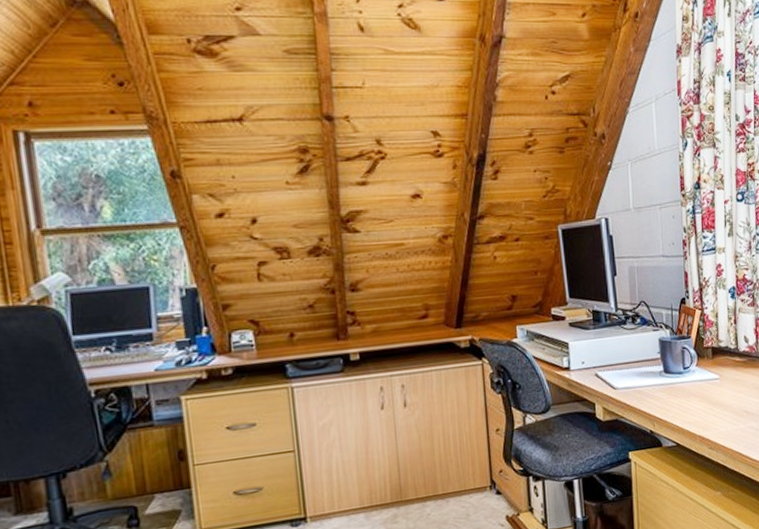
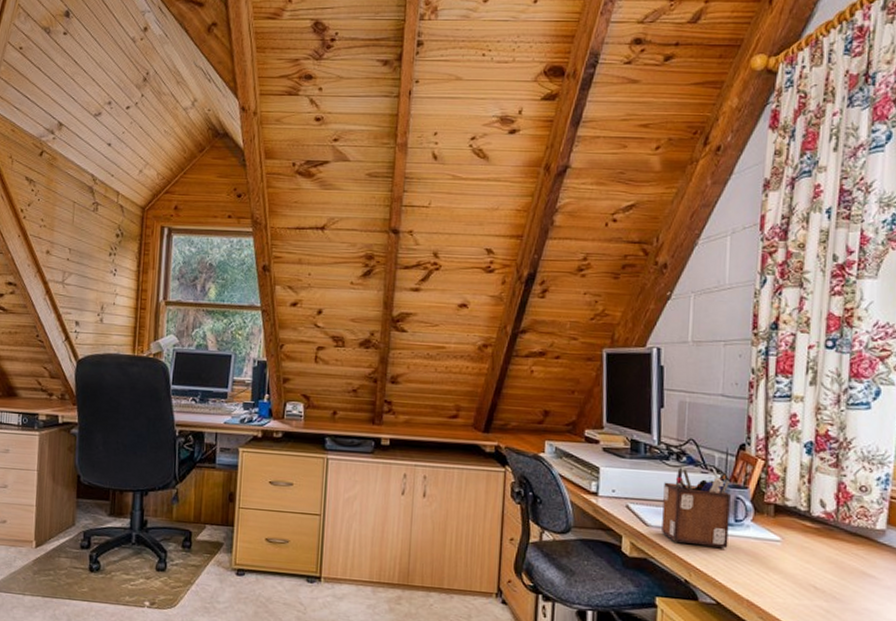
desk organizer: none [625,328,680,399] -> present [662,467,731,548]

